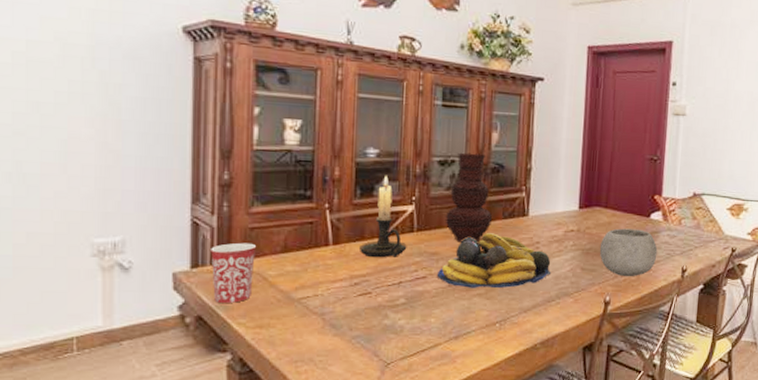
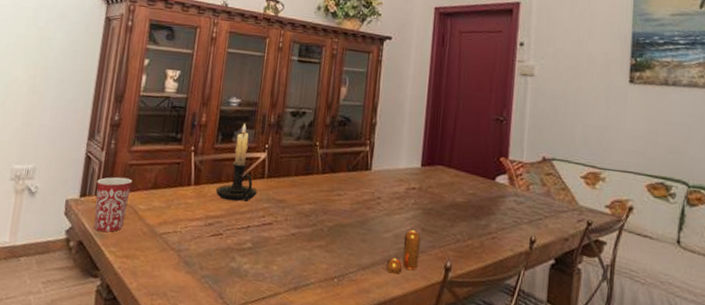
fruit bowl: present [436,233,551,288] -> none [281,184,391,242]
vase: present [445,152,493,242] -> none [293,105,337,192]
pepper shaker: none [547,269,581,313] -> present [385,229,421,274]
bowl: present [599,228,658,277] -> none [441,189,503,243]

